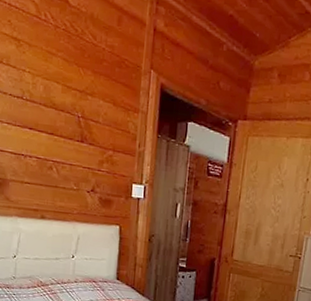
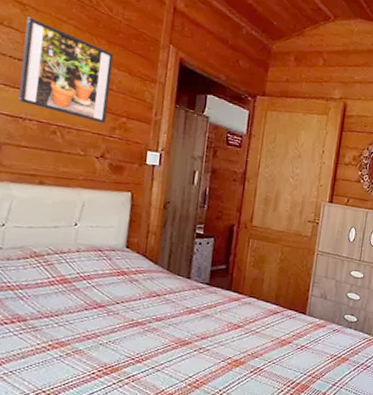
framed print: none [19,52,99,157] -> present [18,16,114,124]

